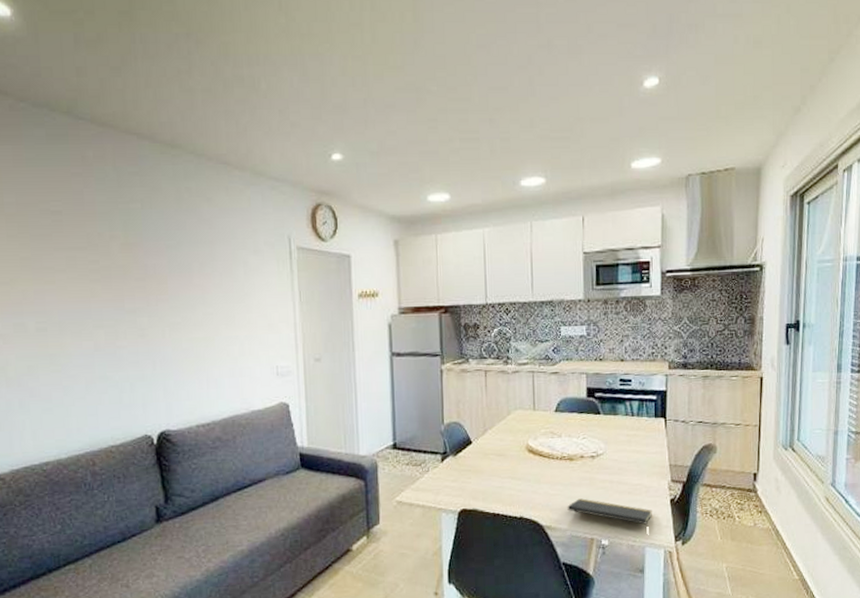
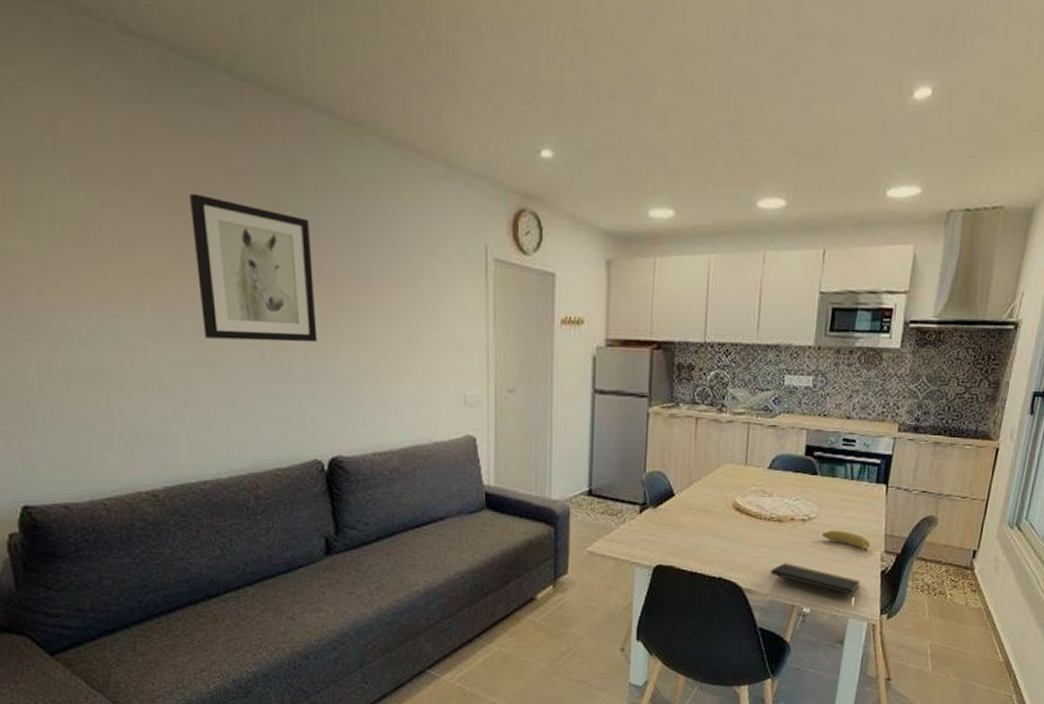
wall art: none [35,213,146,335] -> present [190,193,318,343]
banana: none [612,463,657,483] -> present [822,530,871,552]

